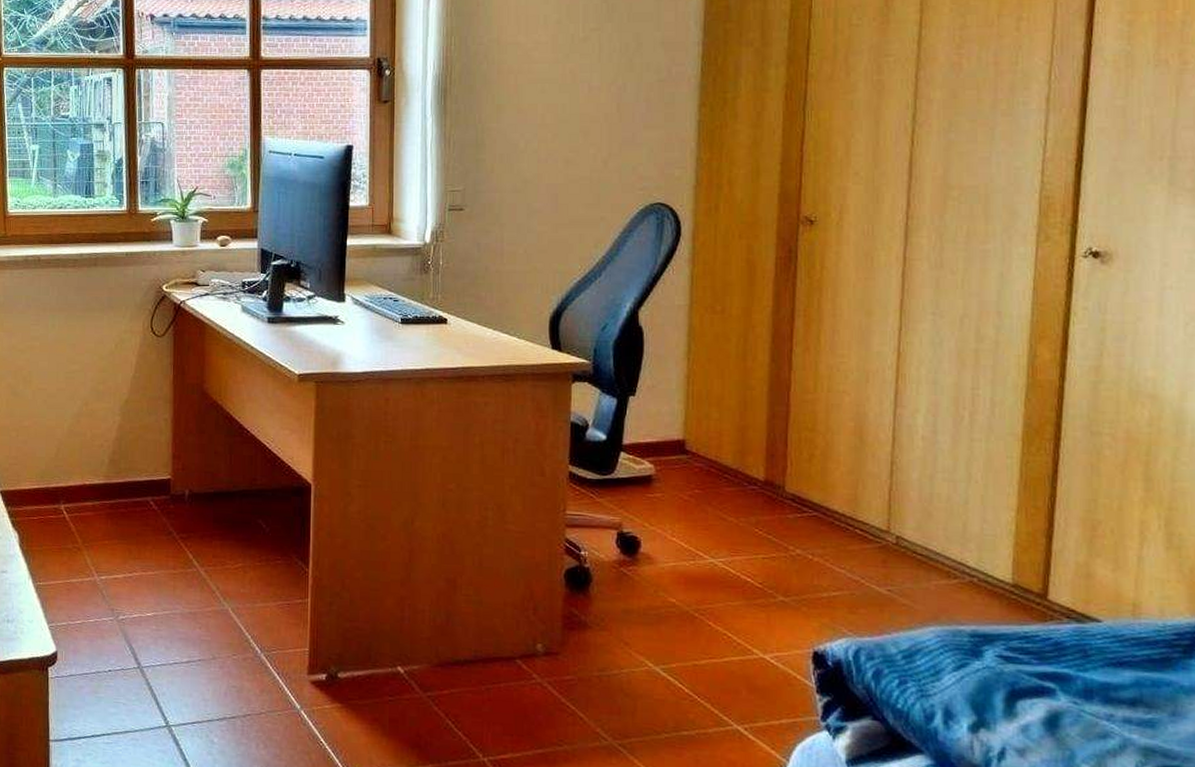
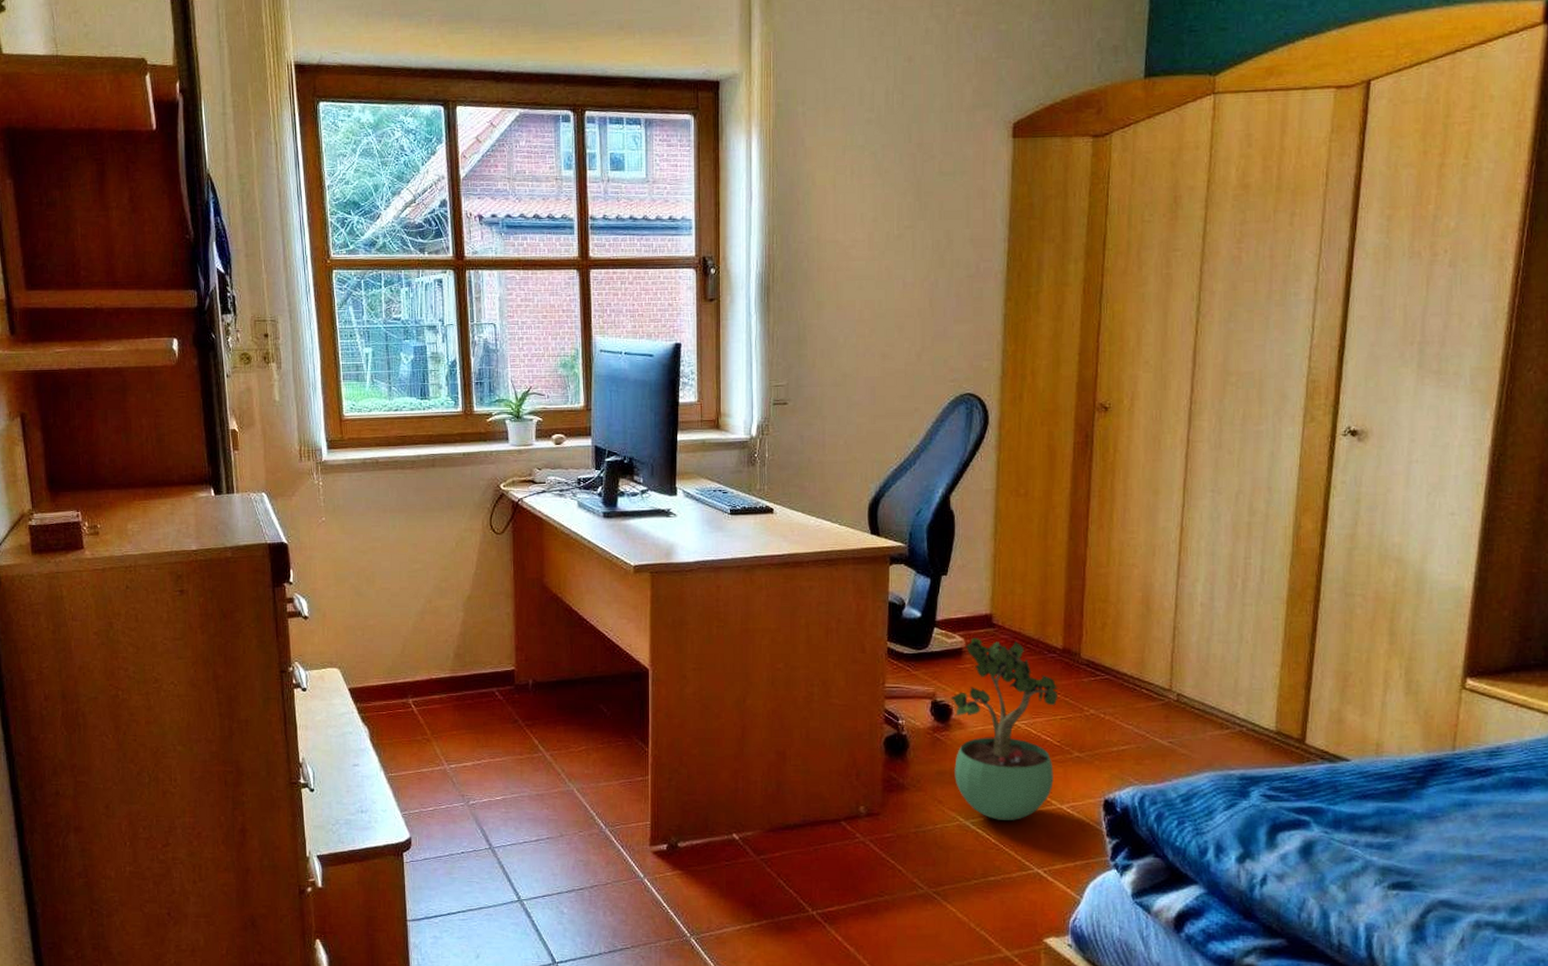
potted plant: none [639,465,761,669] -> present [951,638,1060,820]

